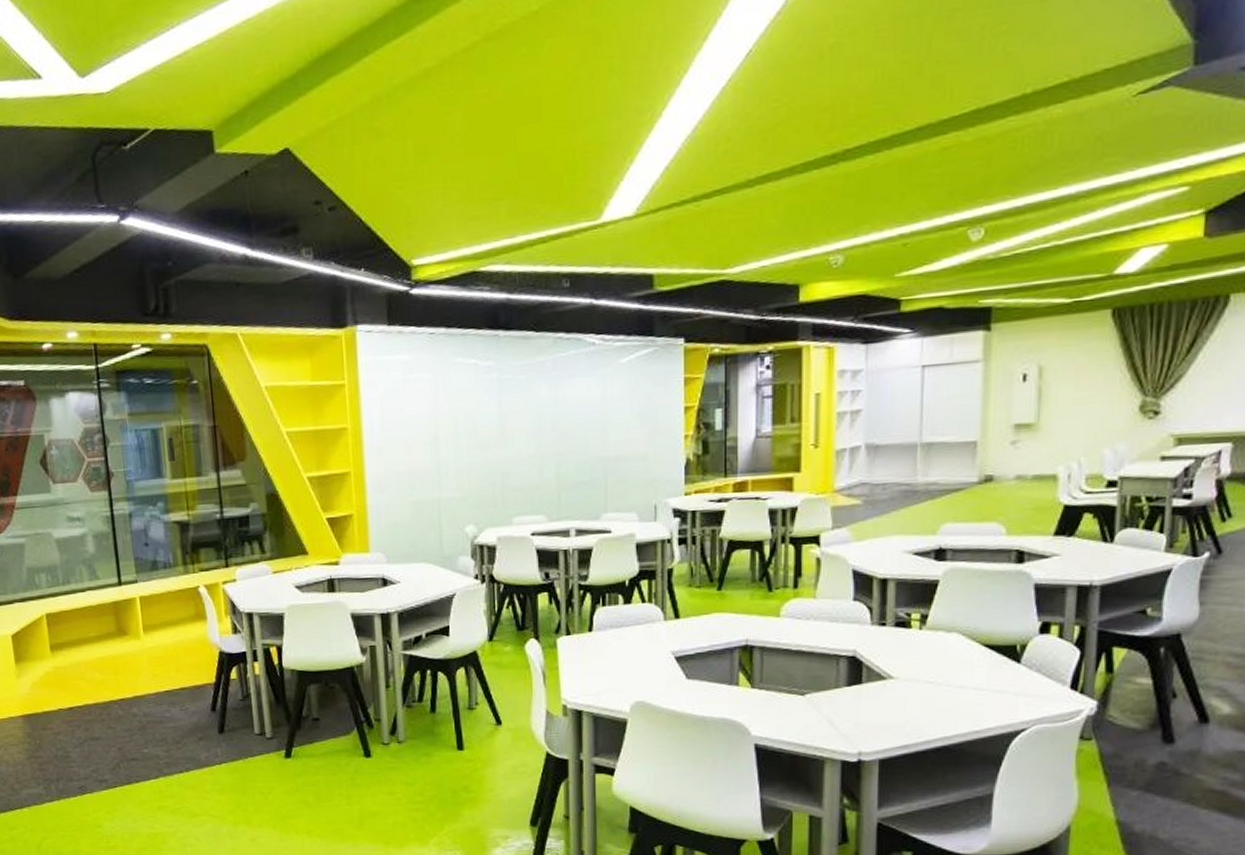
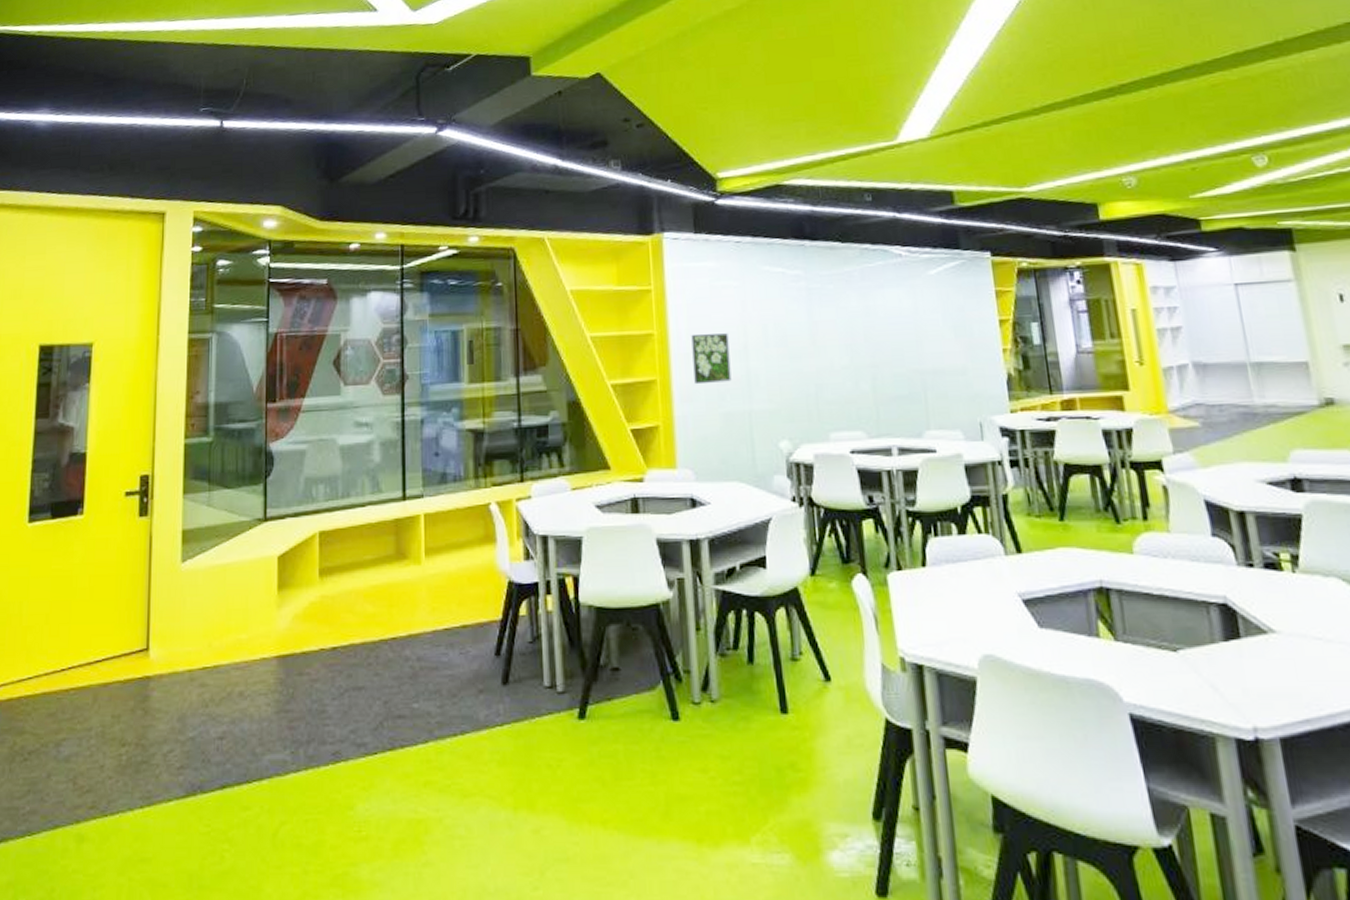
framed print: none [384,426,422,476] -> present [691,333,732,385]

